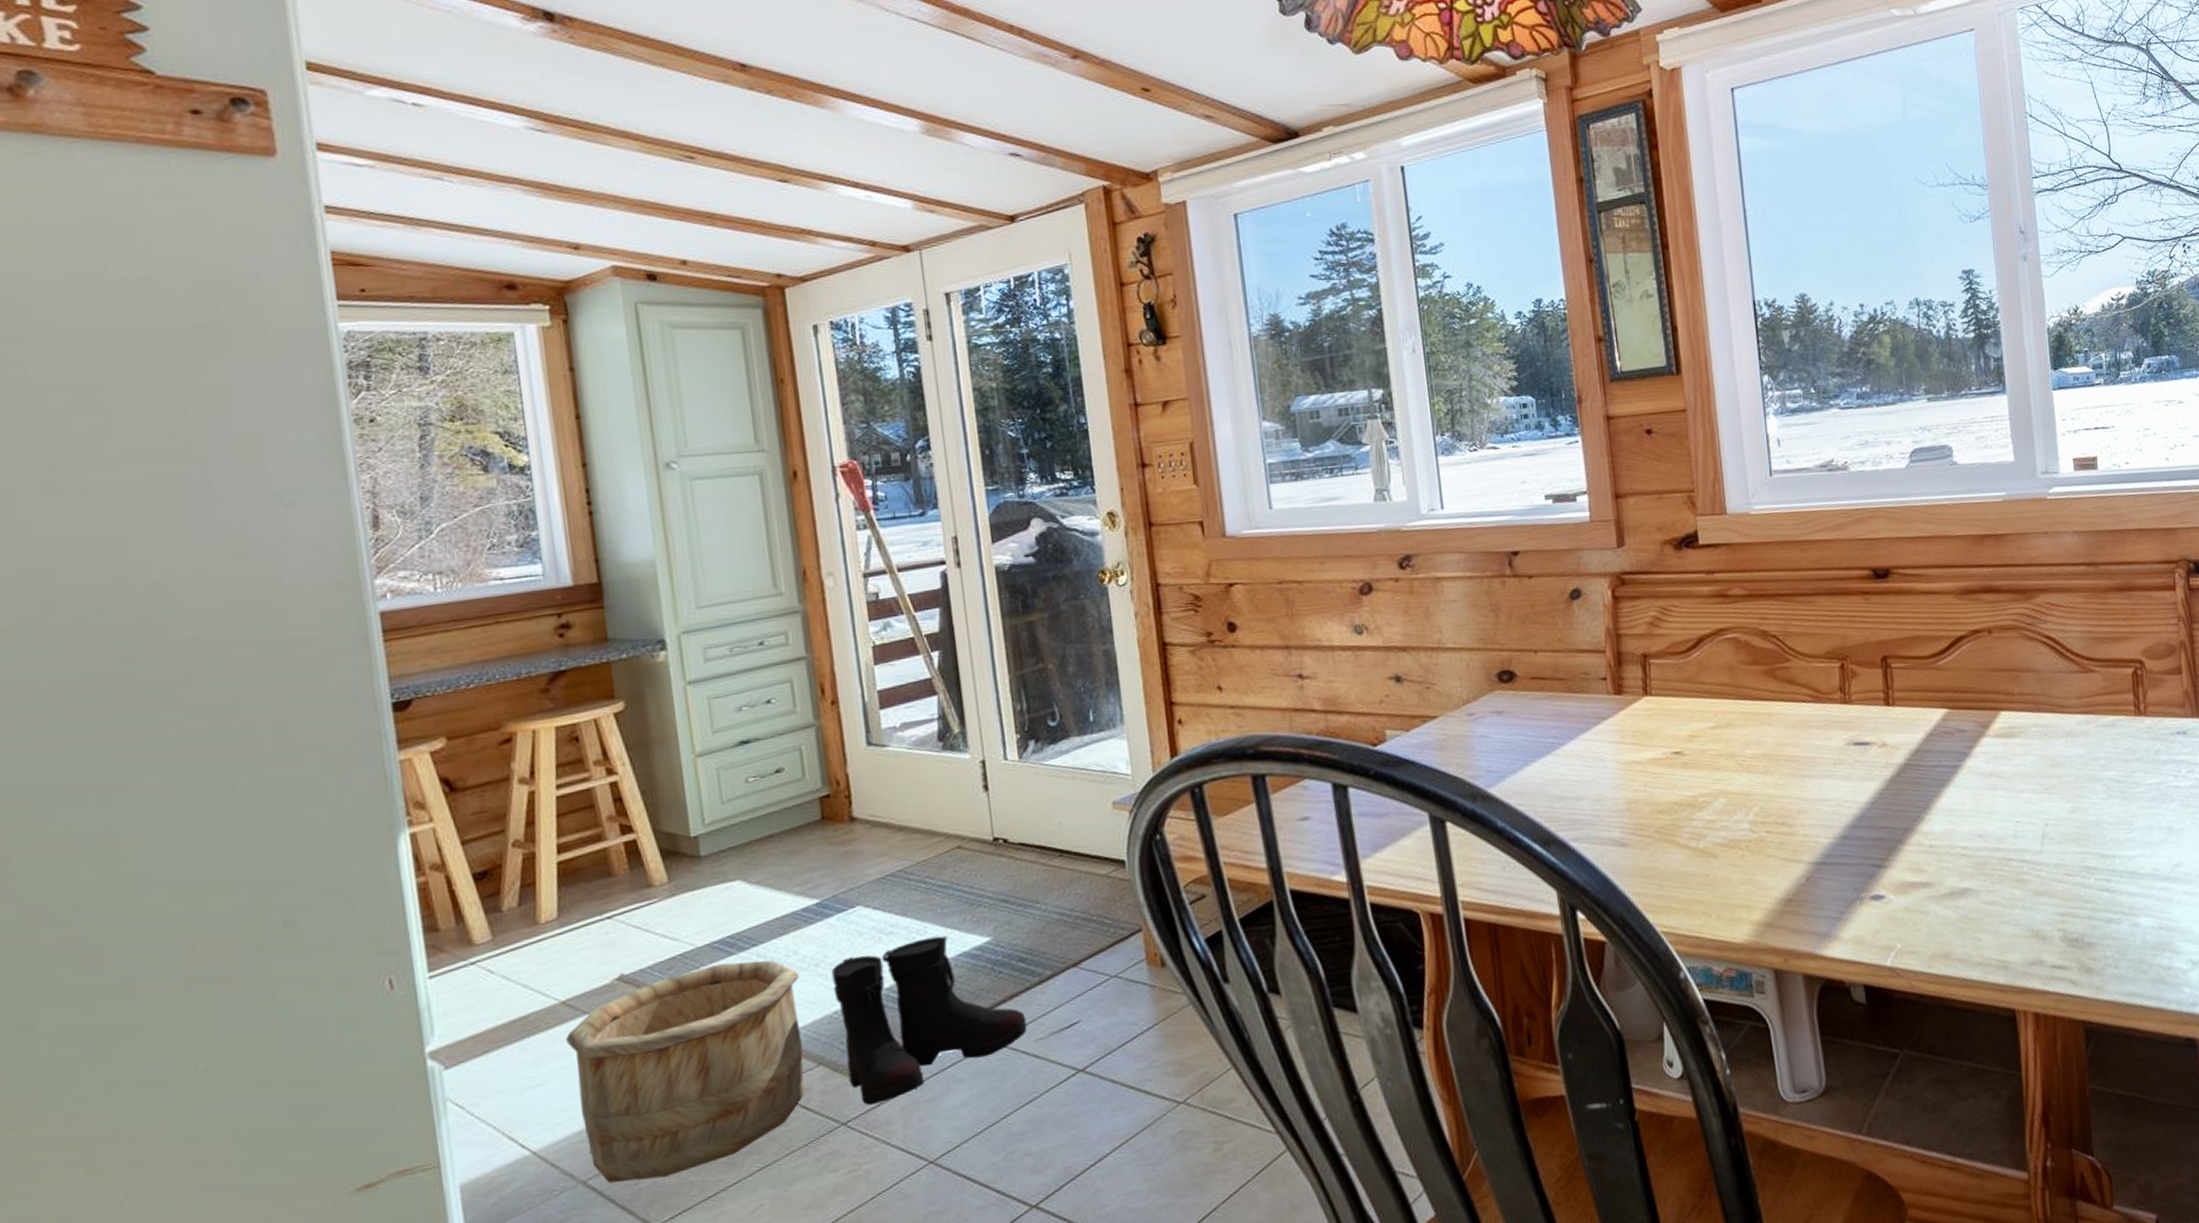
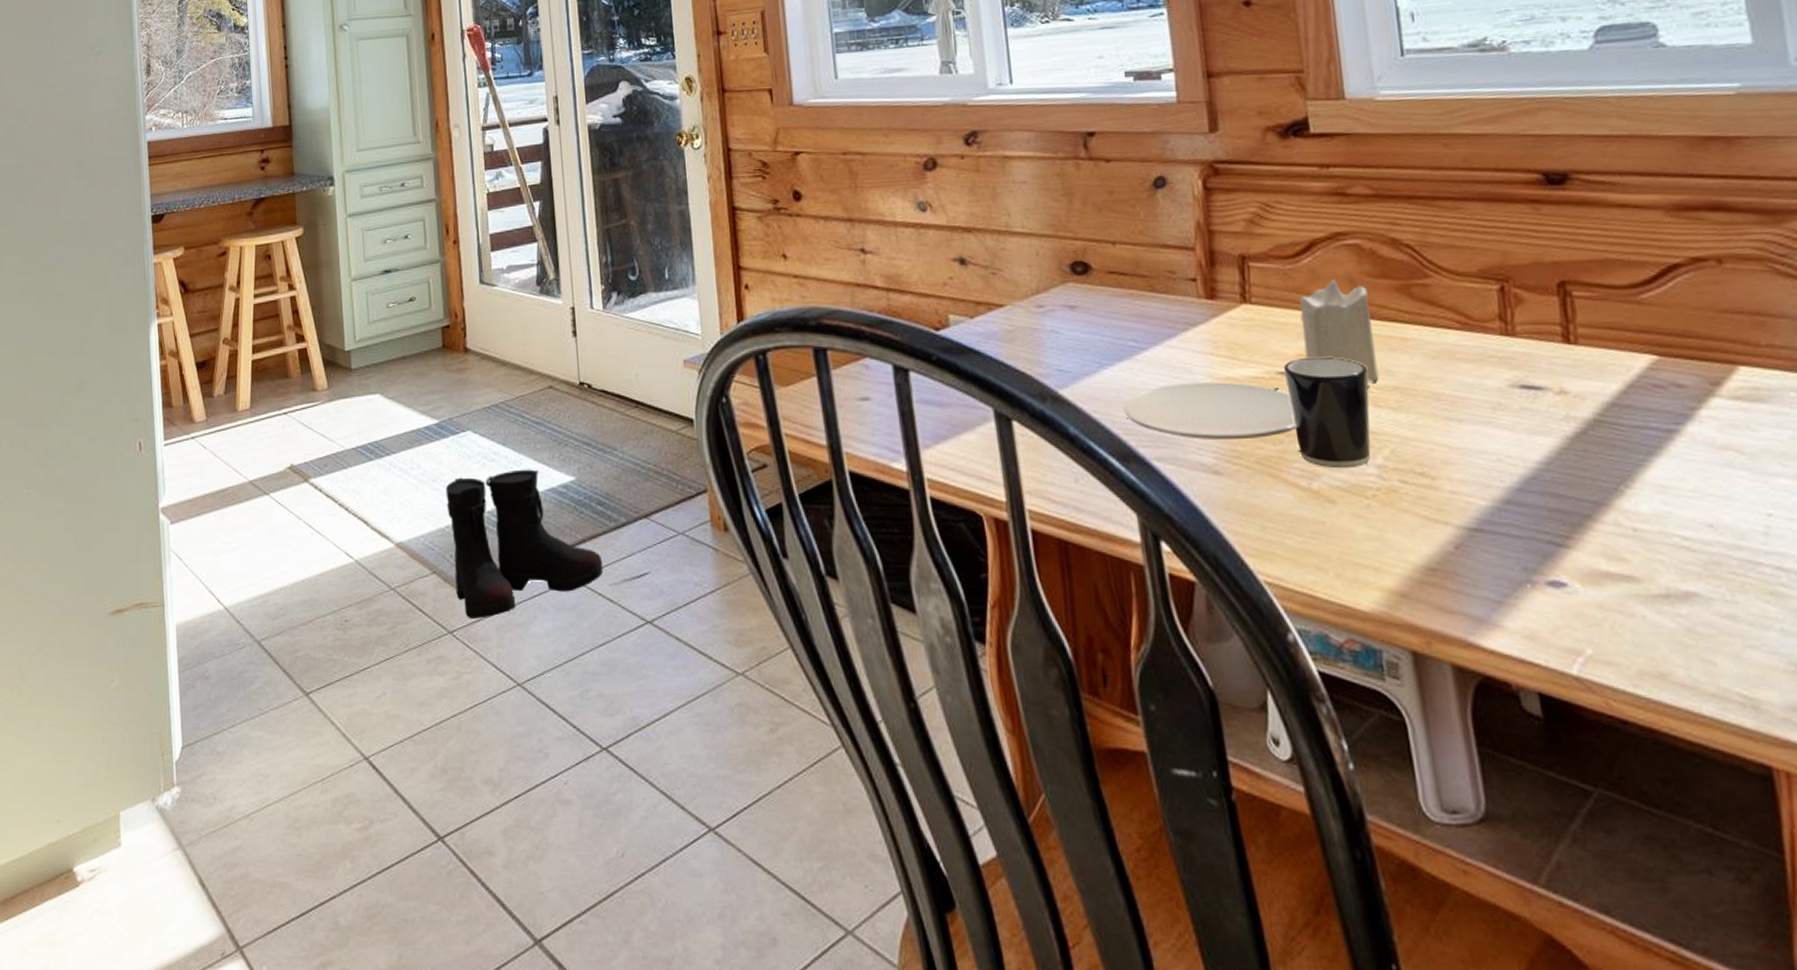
wooden bucket: present [566,960,805,1184] -> none [251,466,421,651]
plate: none [1544,765,1687,818] -> present [1122,382,1297,441]
mug: none [1677,735,1745,829] -> present [1283,356,1372,469]
candle: none [1689,668,1751,753] -> present [1299,279,1379,382]

